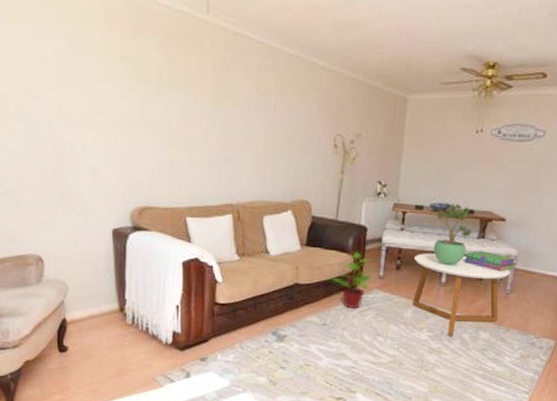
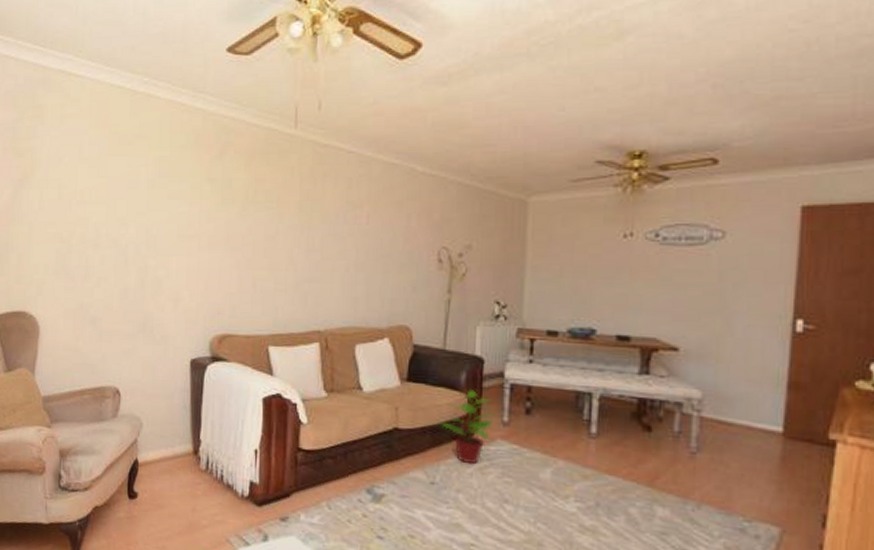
coffee table: present [413,253,511,336] -> none [550,393,694,510]
potted plant: present [433,204,472,265] -> none [576,328,630,410]
stack of books: present [464,251,515,272] -> none [621,391,700,422]

